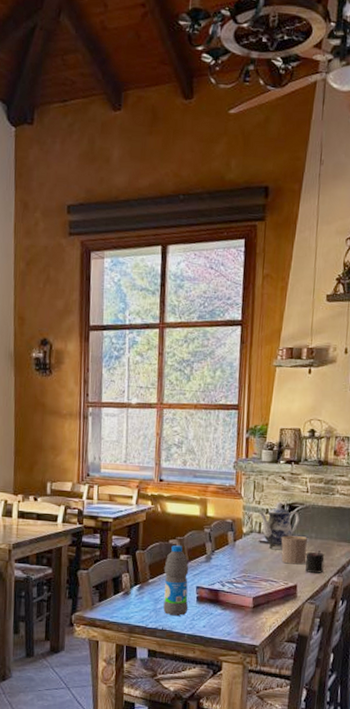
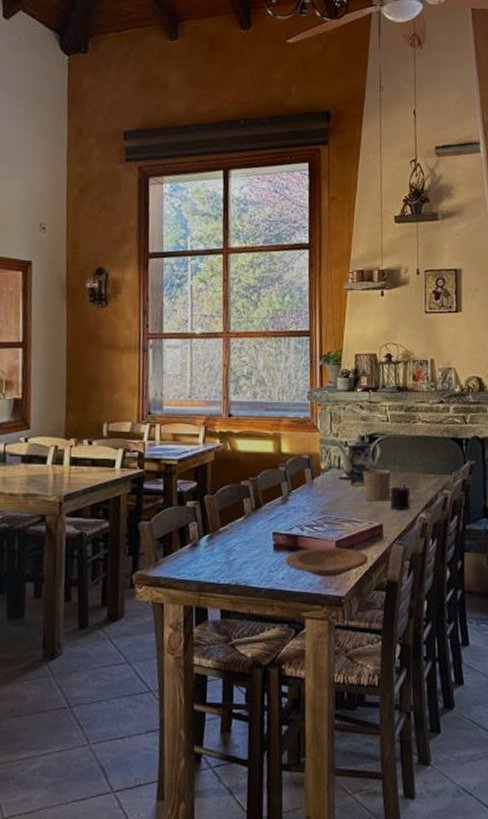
water bottle: present [163,545,189,616] -> none [236,487,265,569]
plate: none [206,601,282,628] -> present [285,547,369,577]

